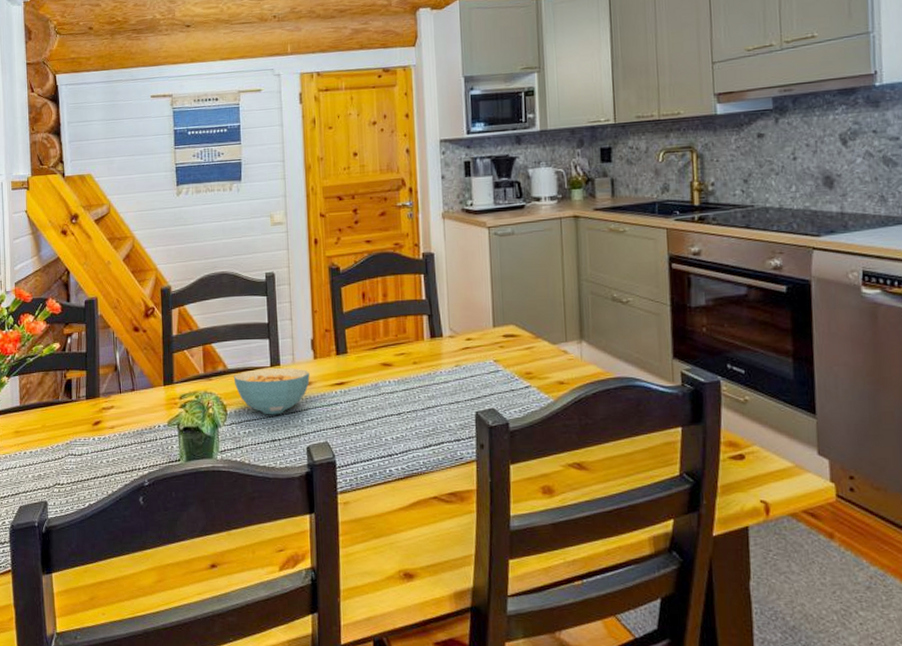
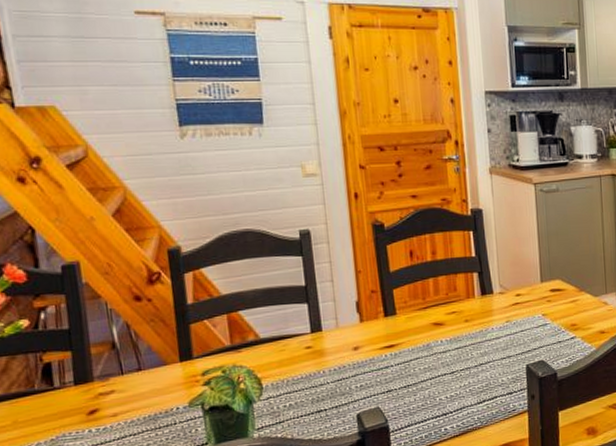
cereal bowl: present [233,368,310,415] -> none [267,333,357,385]

